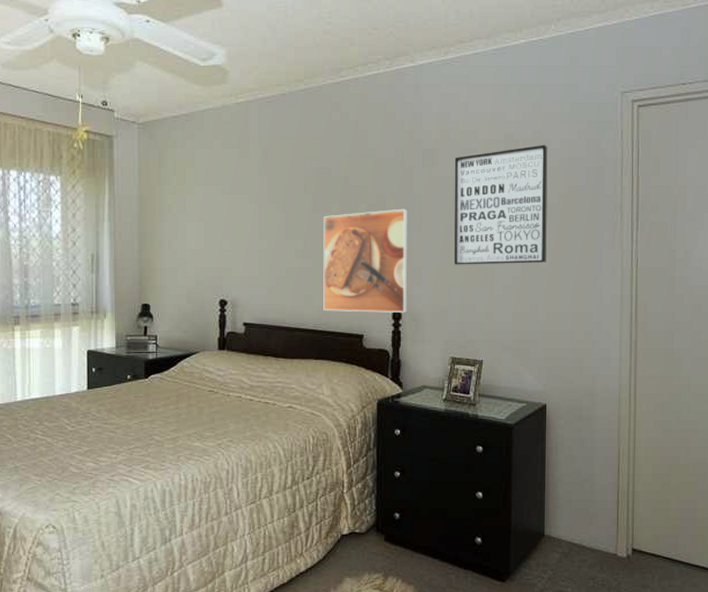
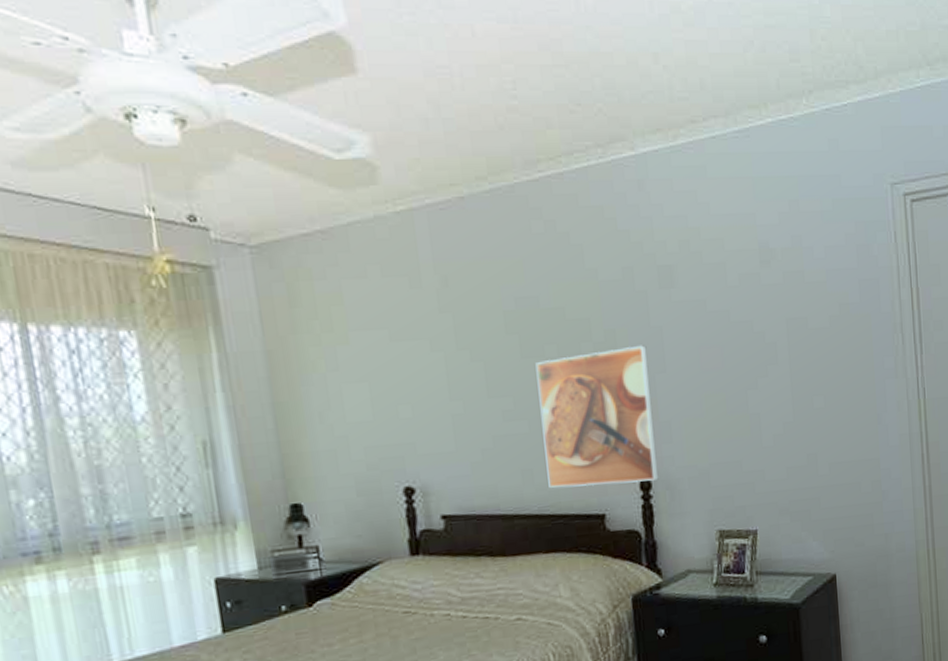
wall art: present [454,145,548,265] -> none [698,254,821,414]

